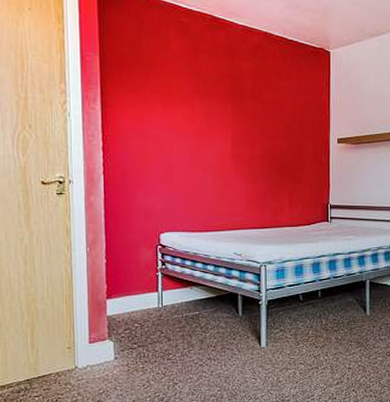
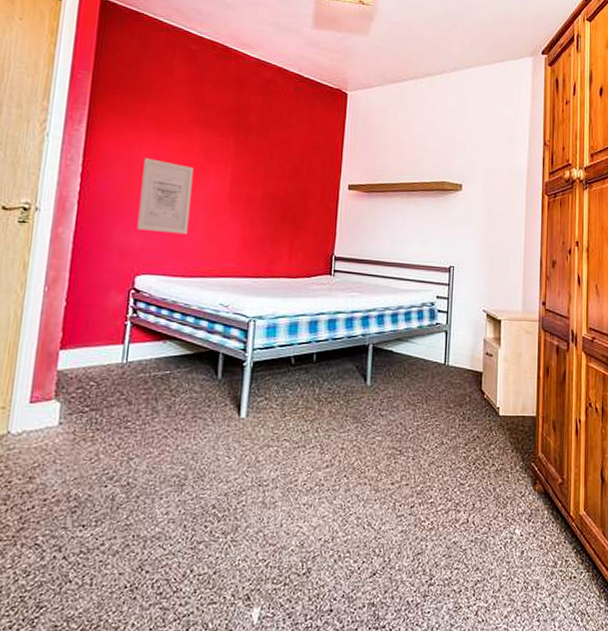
wall art: none [154,129,199,195] -> present [137,158,193,235]

